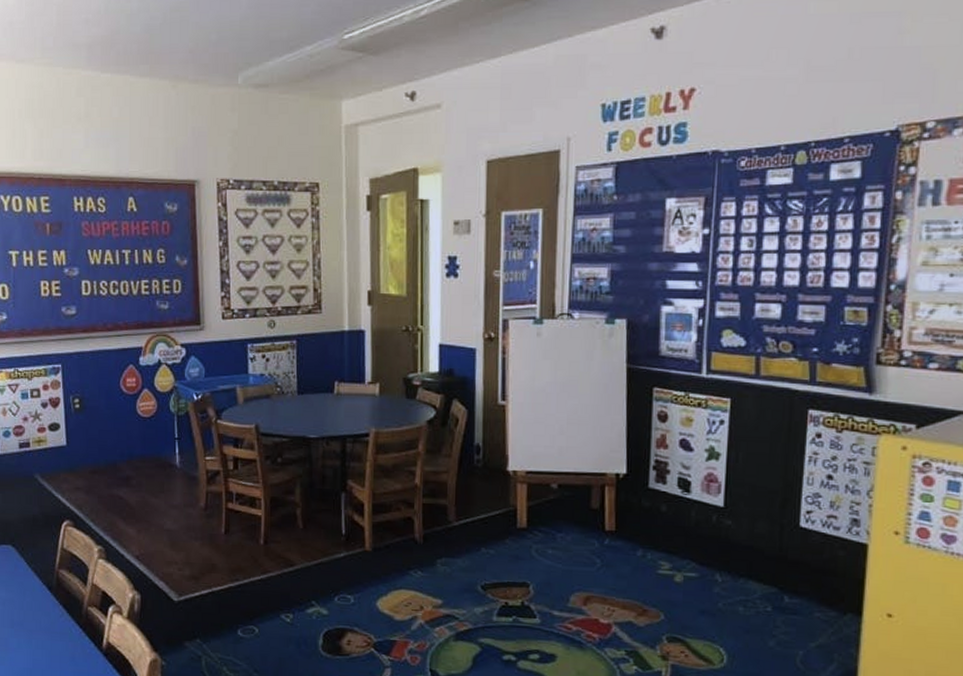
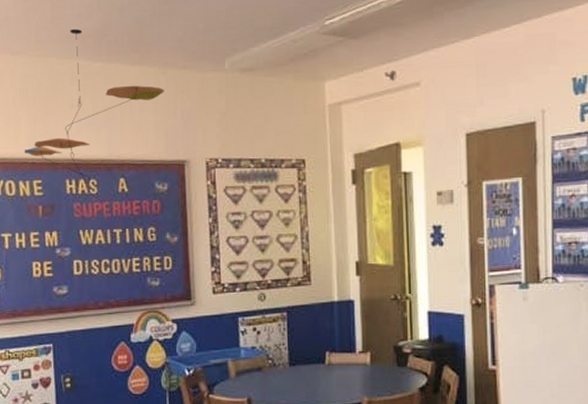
ceiling mobile: none [30,36,175,202] -> present [24,28,164,184]

